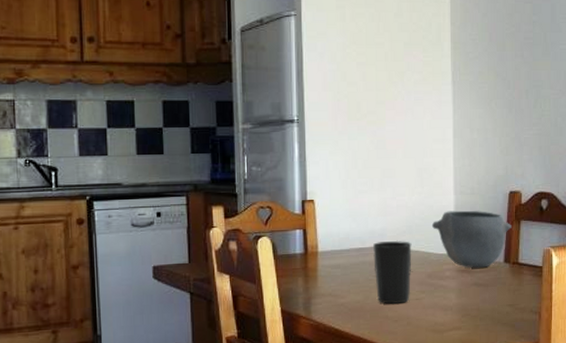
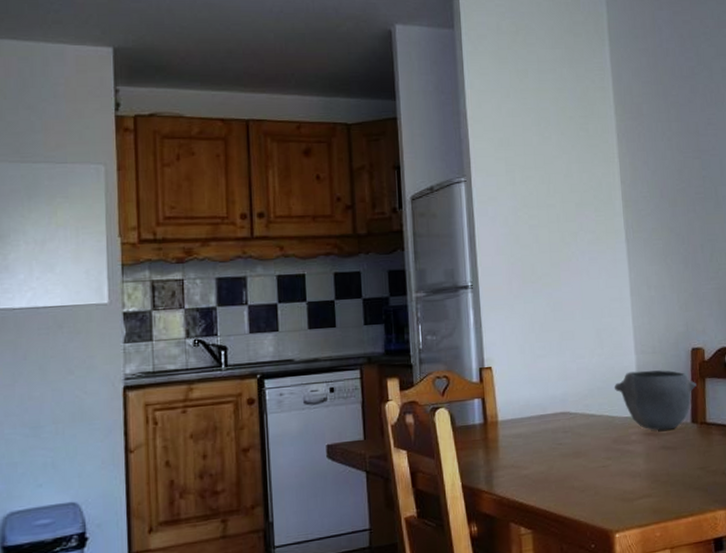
cup: present [372,240,412,304] -> none [554,405,597,473]

